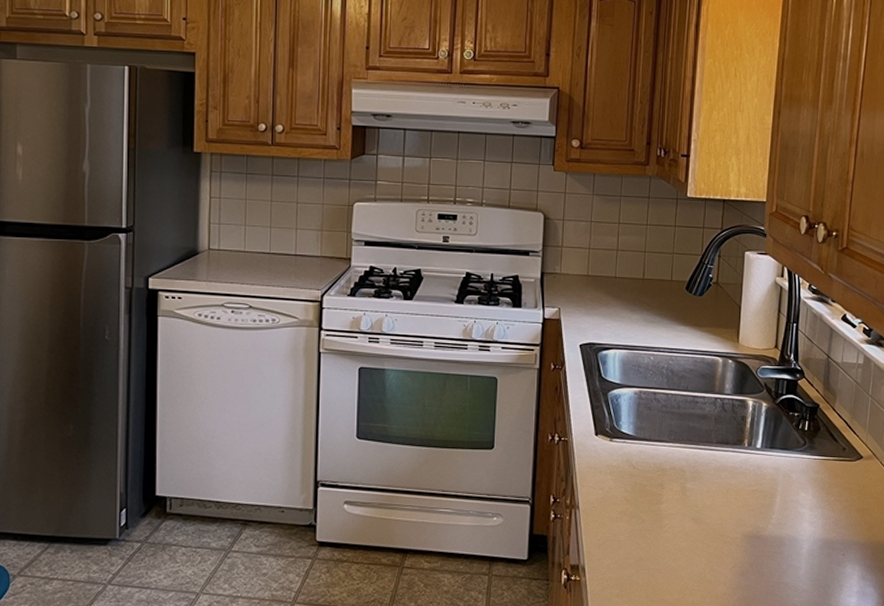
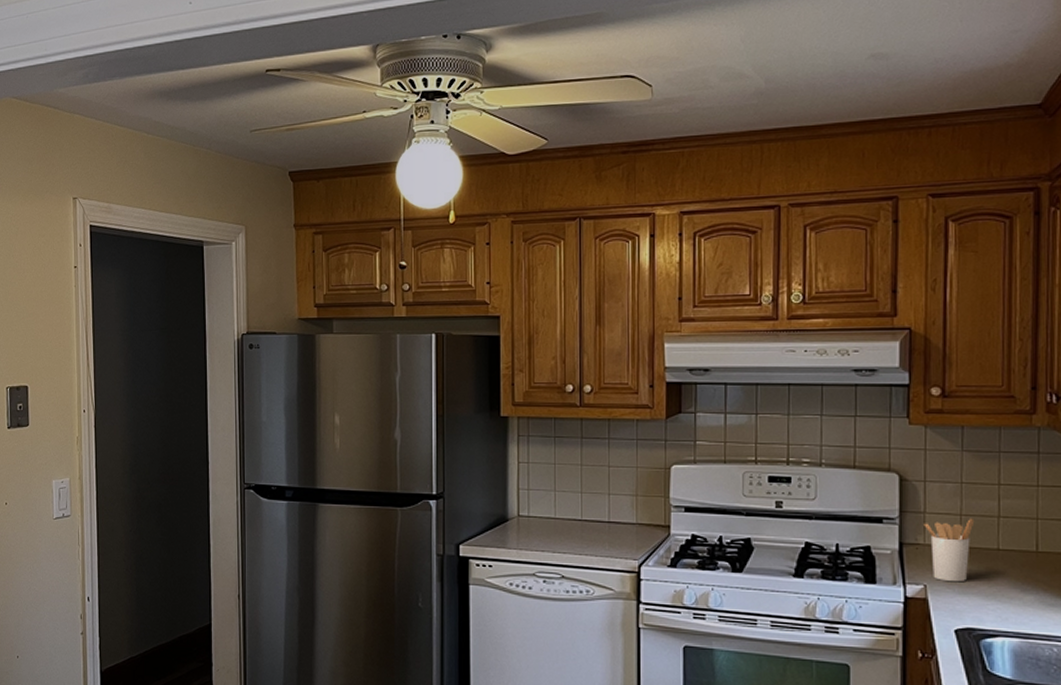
utensil holder: none [561,251,599,305] -> present [924,518,975,582]

